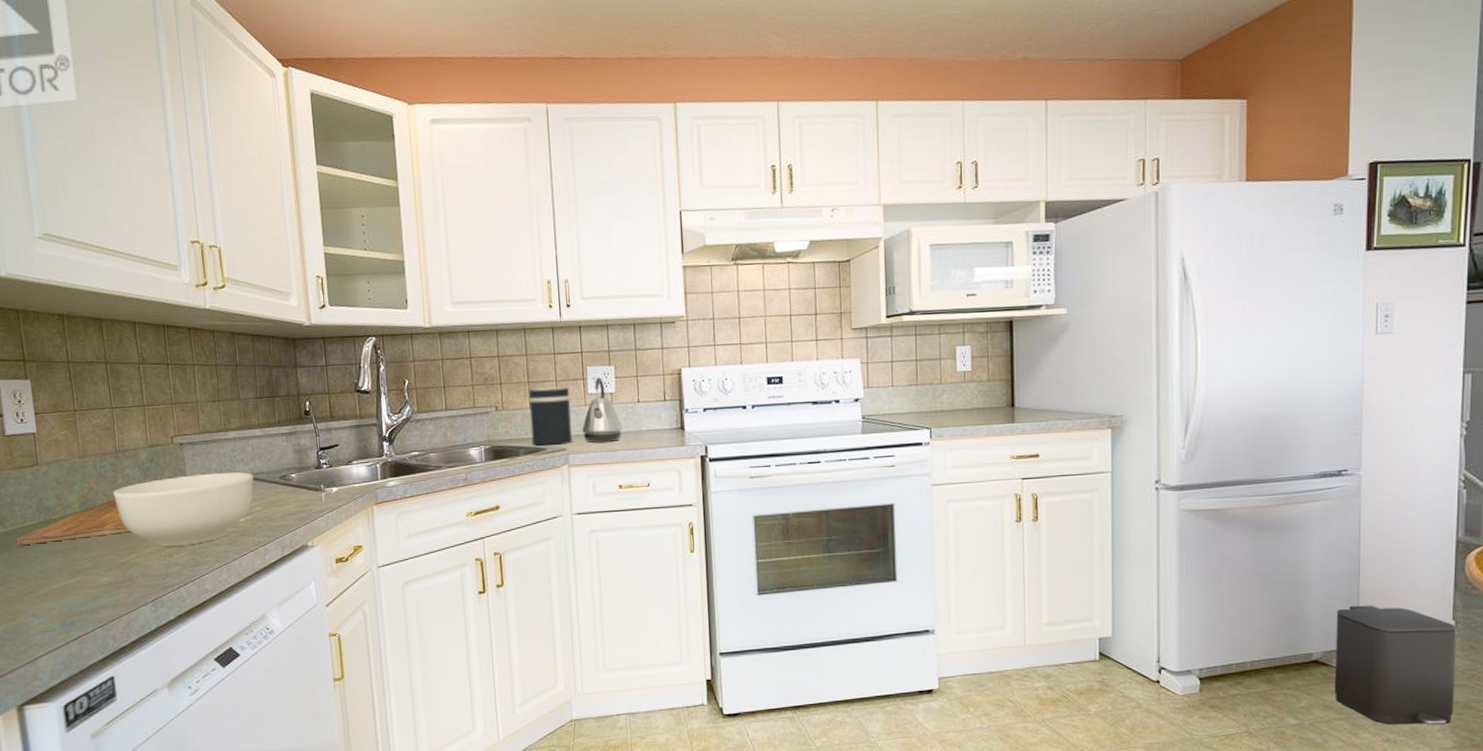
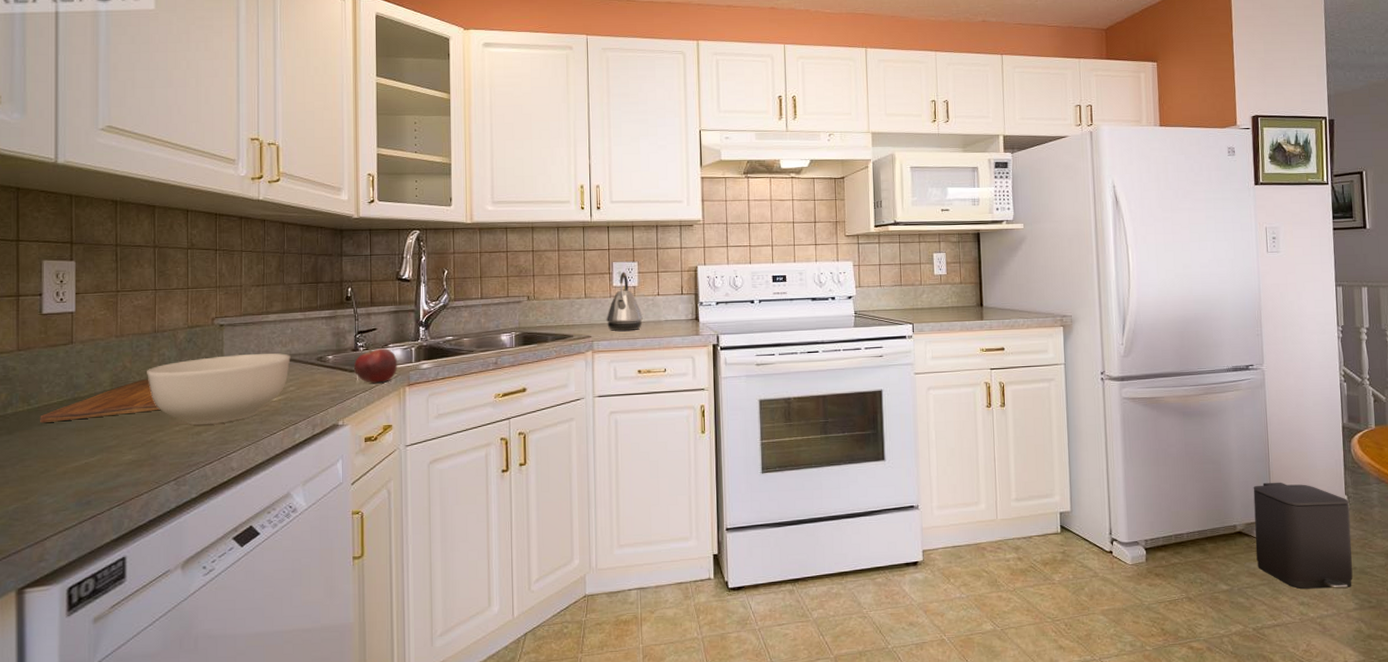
fruit: none [318,465,364,502] -> present [353,348,398,383]
cylinder: present [528,386,572,447] -> none [558,279,597,334]

